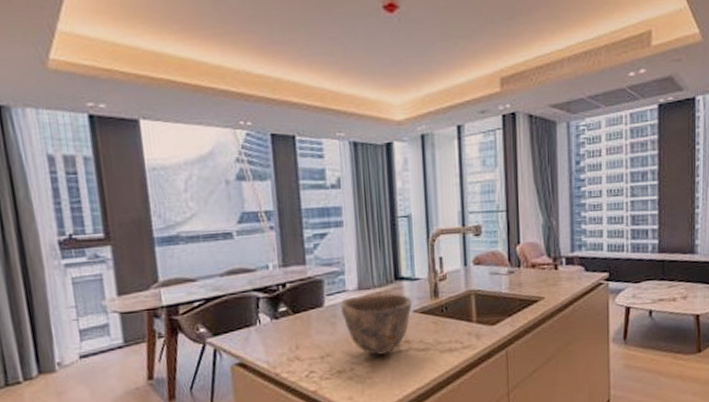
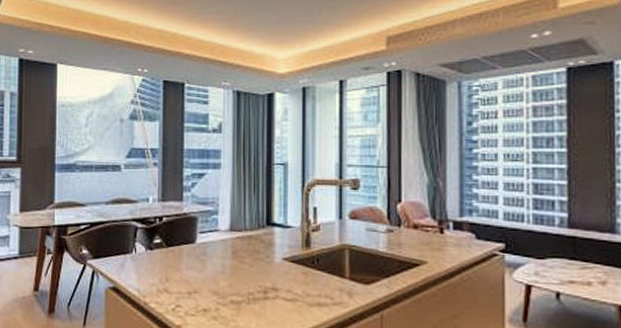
bowl: present [340,293,412,355] -> none [211,237,282,299]

